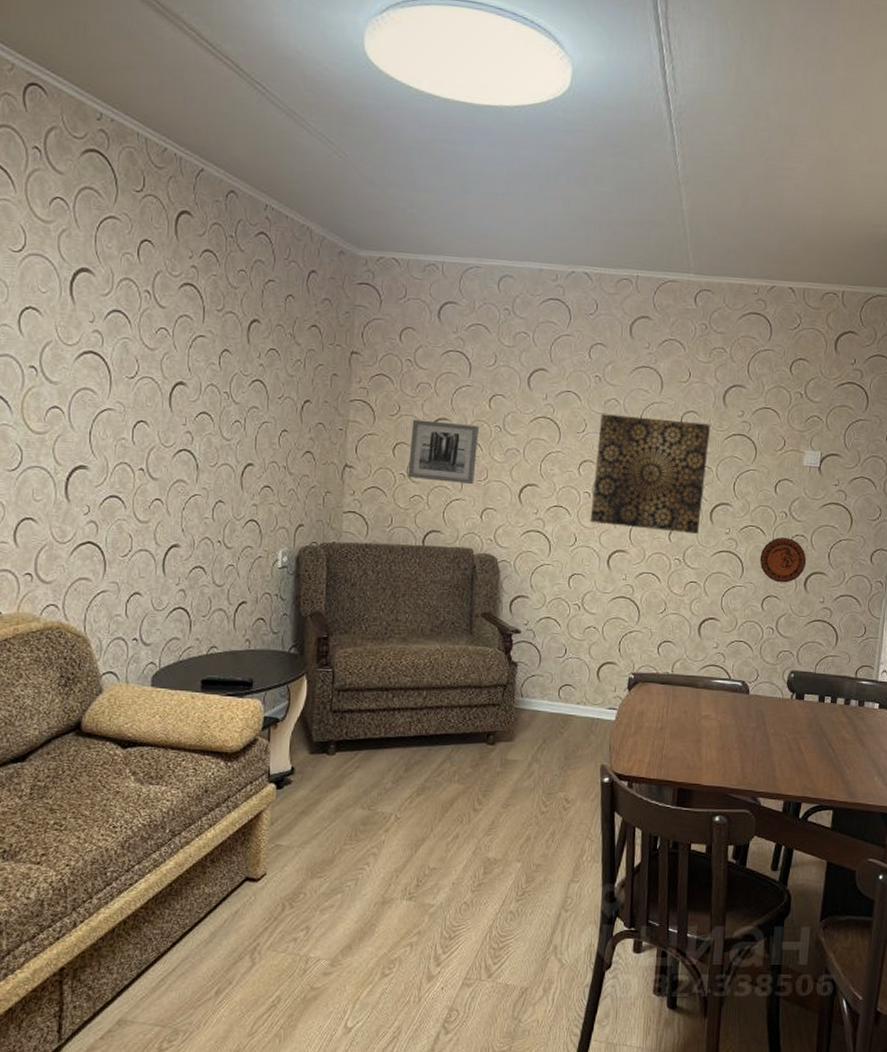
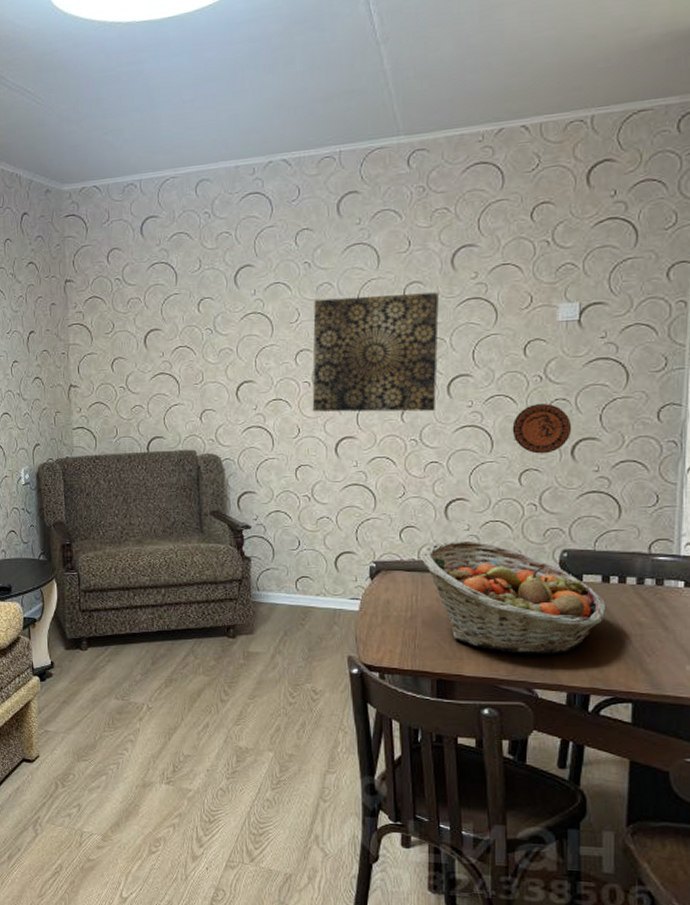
wall art: present [408,419,479,484] -> none [126,331,191,390]
fruit basket: none [675,657,820,766] -> present [422,540,607,654]

